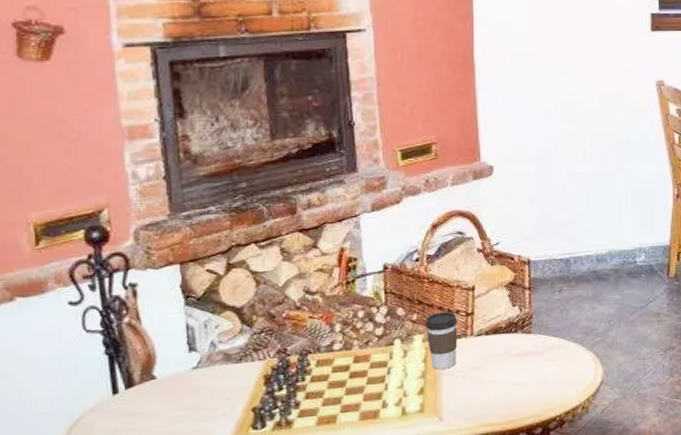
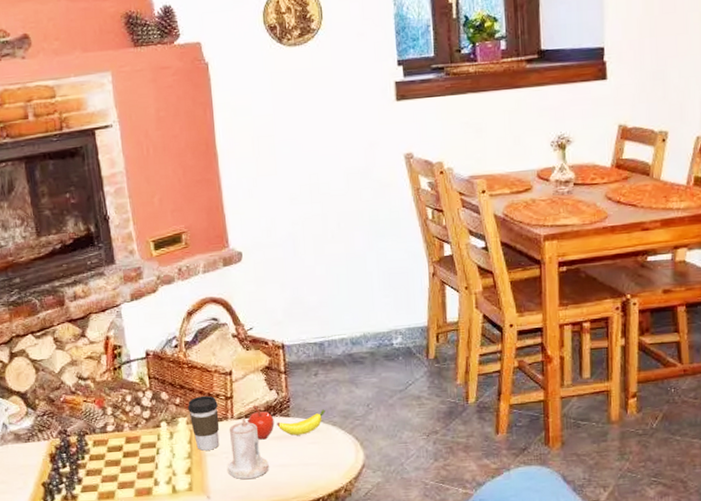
candle: none [464,336,507,399] -> present [228,419,269,479]
fruit: none [487,321,567,358] -> present [247,405,325,440]

